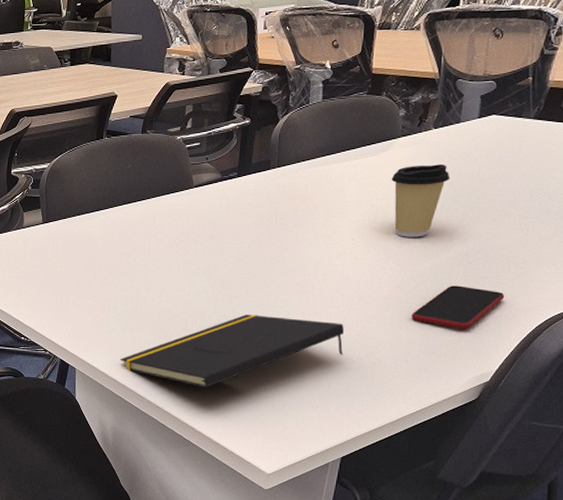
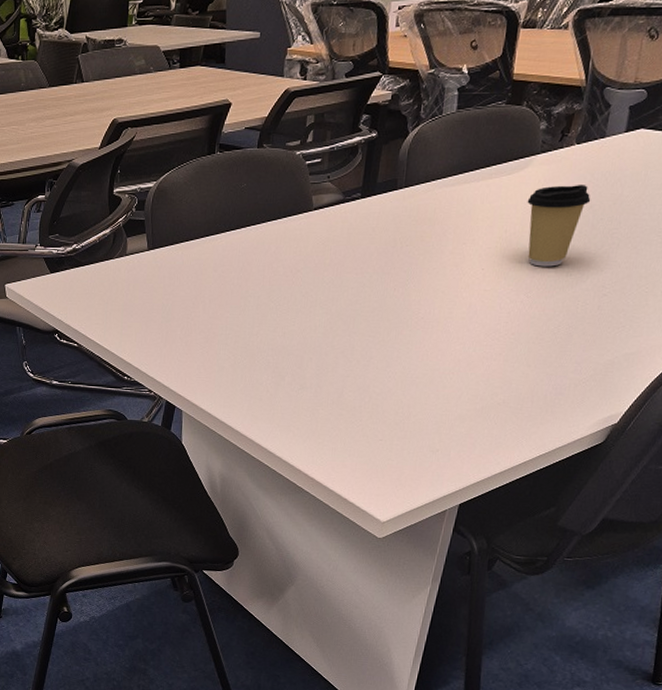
notepad: present [120,314,344,389] -> none [229,351,469,432]
smartphone: present [411,285,505,329] -> none [540,320,640,368]

